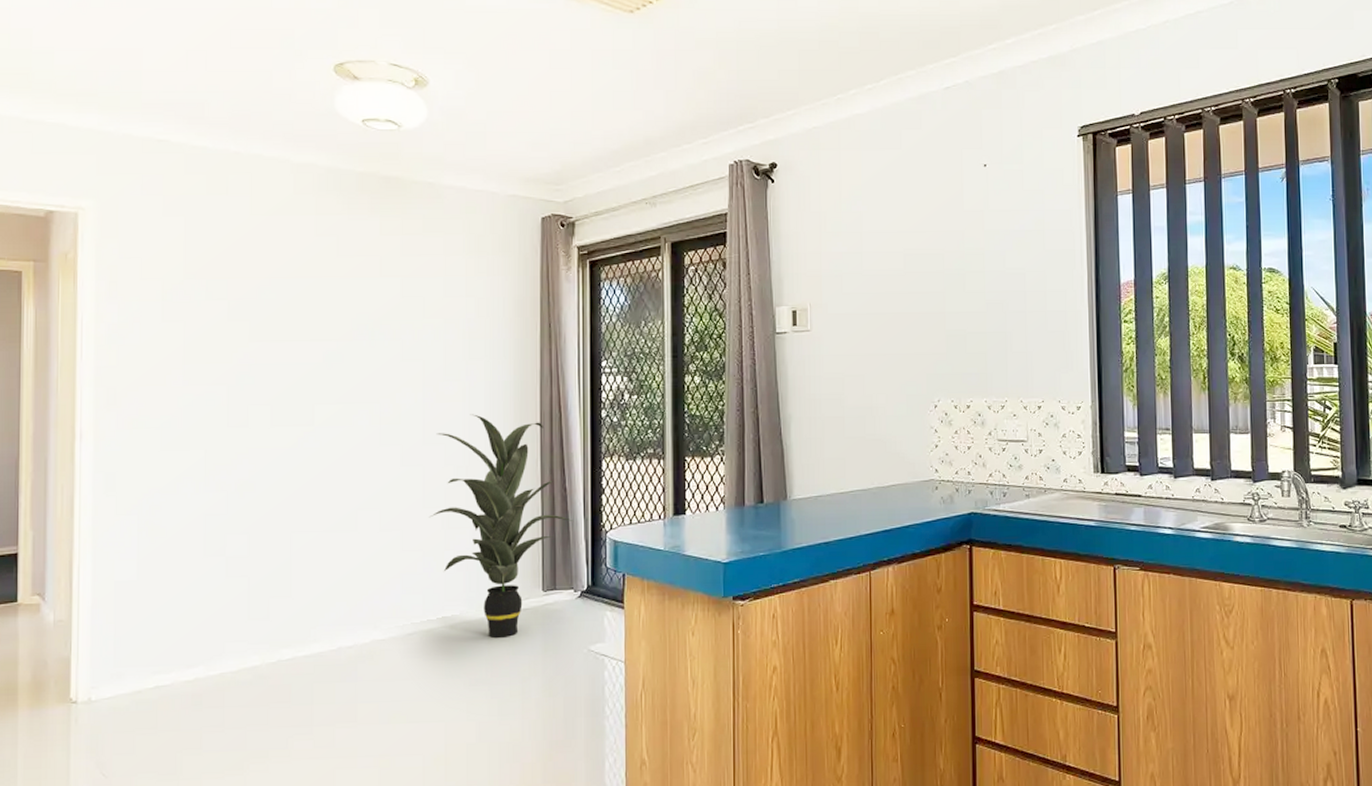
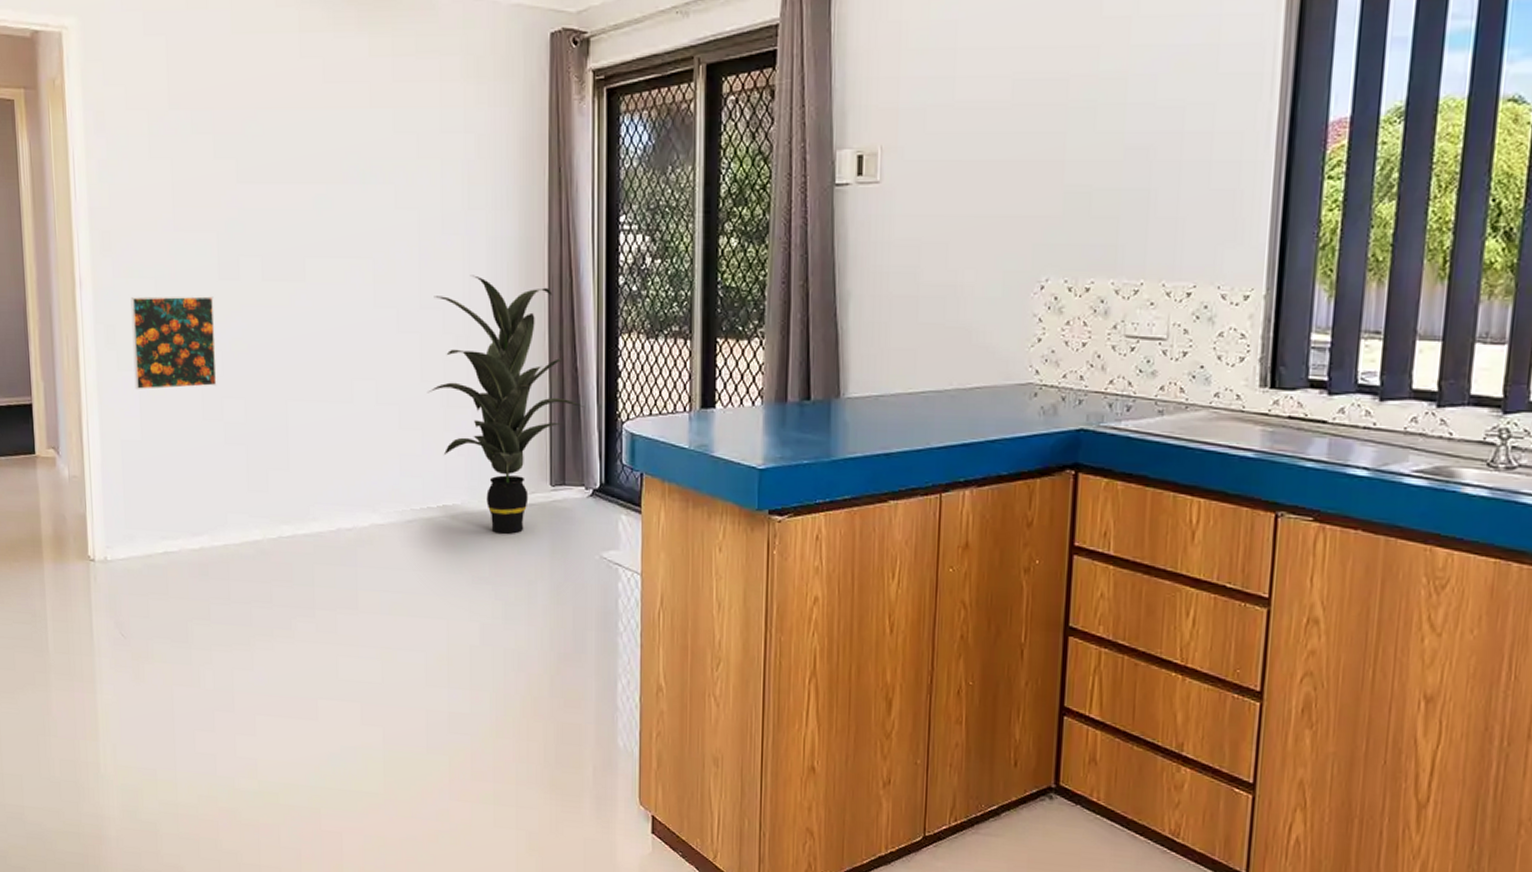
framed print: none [133,443,221,533] -> present [131,296,217,390]

